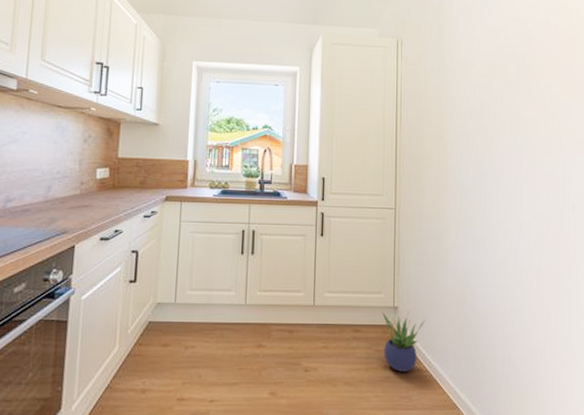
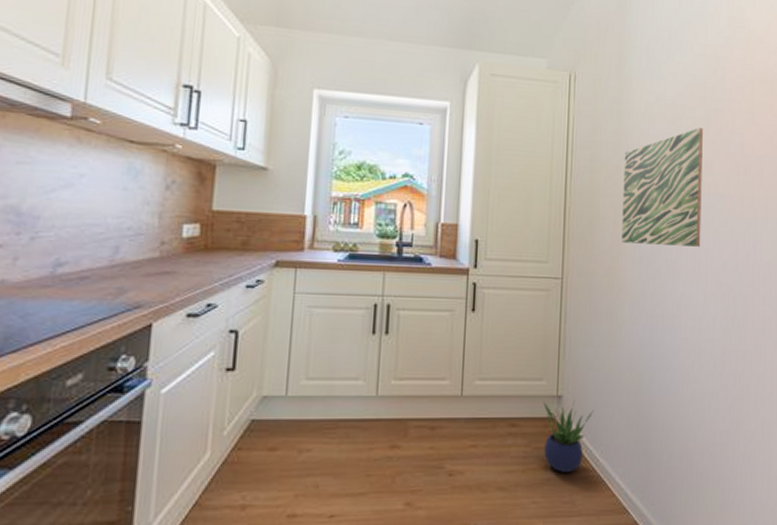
wall art: none [445,80,515,181] -> present [621,128,703,247]

